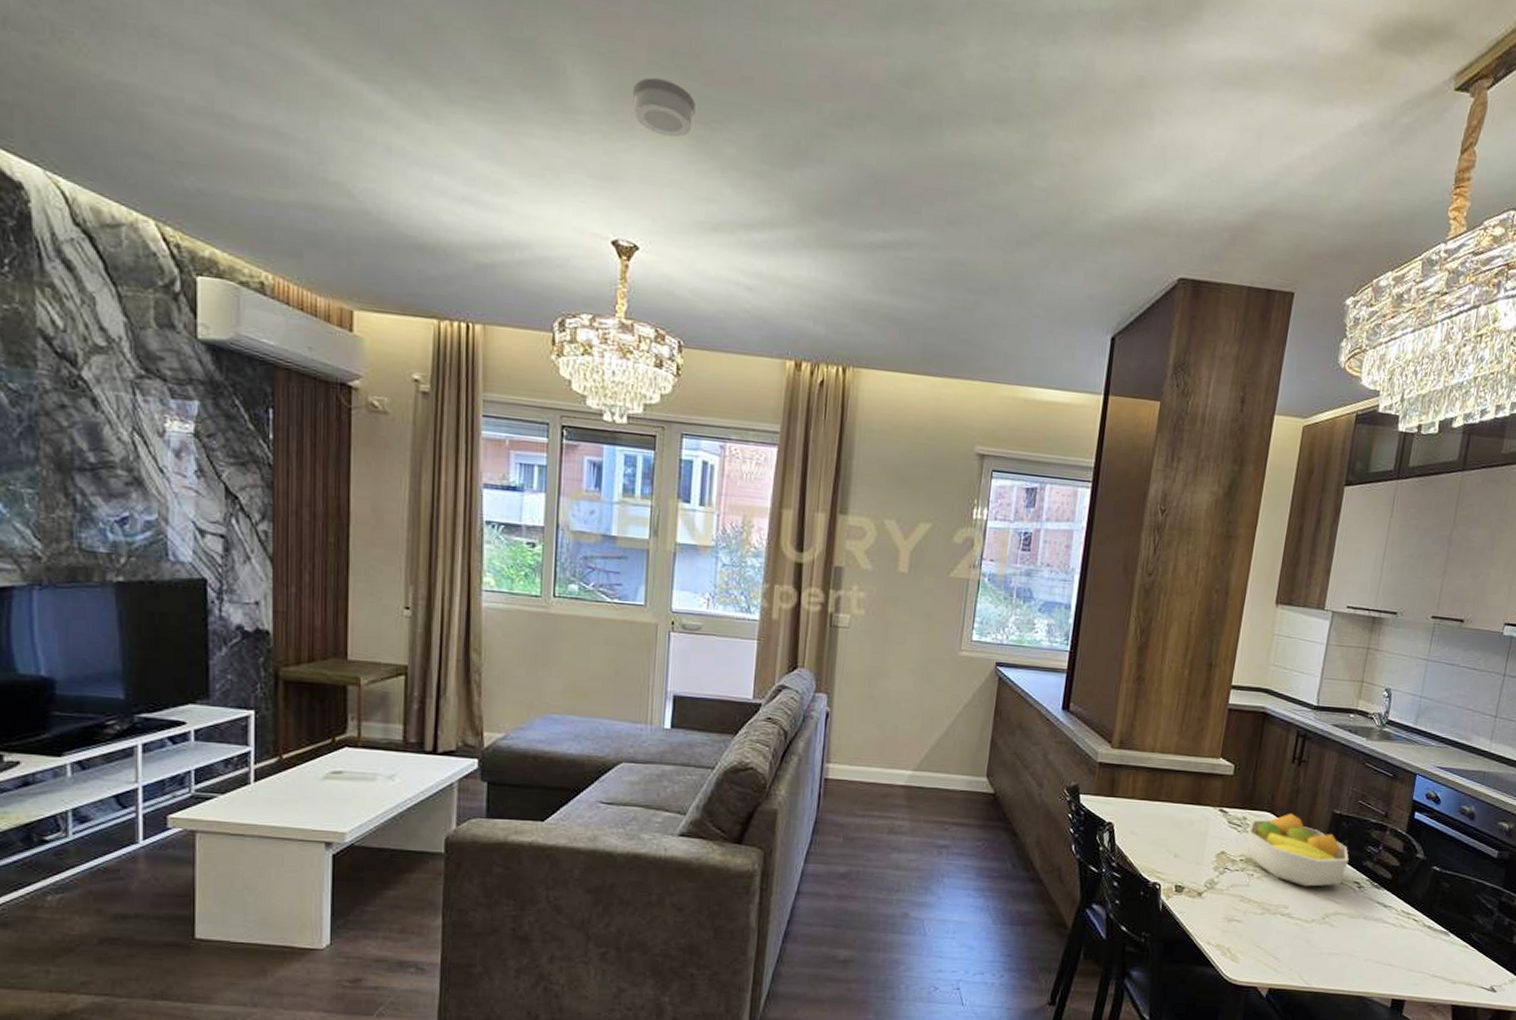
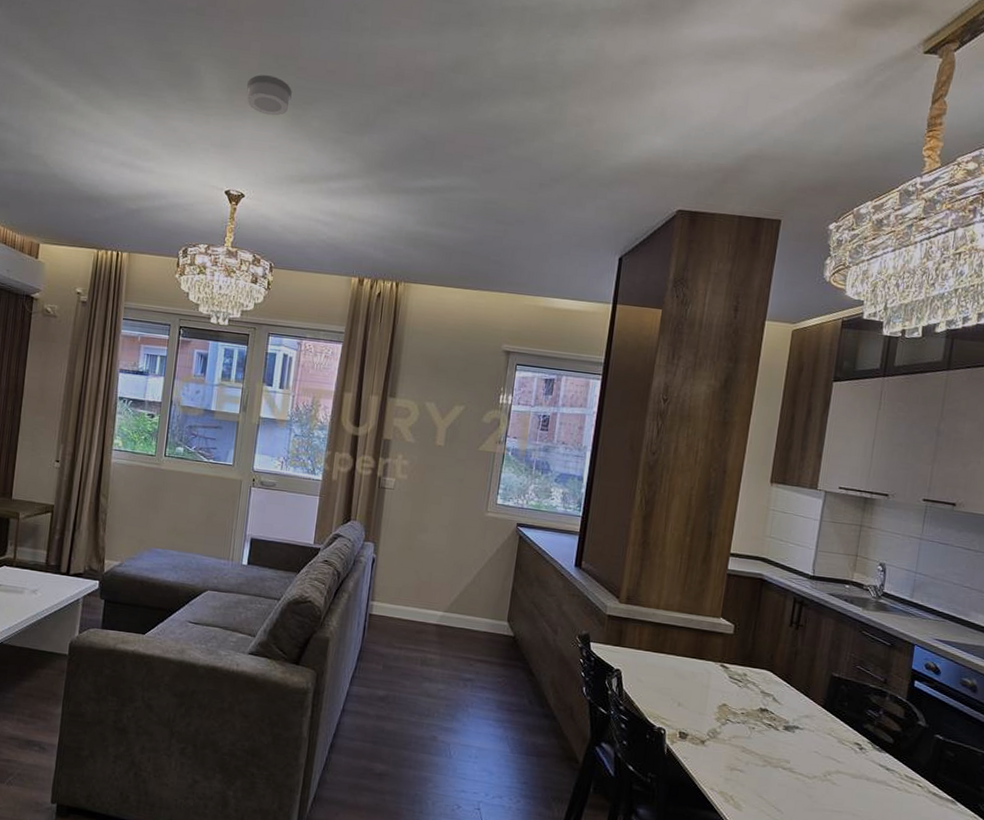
fruit bowl: present [1246,813,1349,887] -> none [747,672,849,745]

